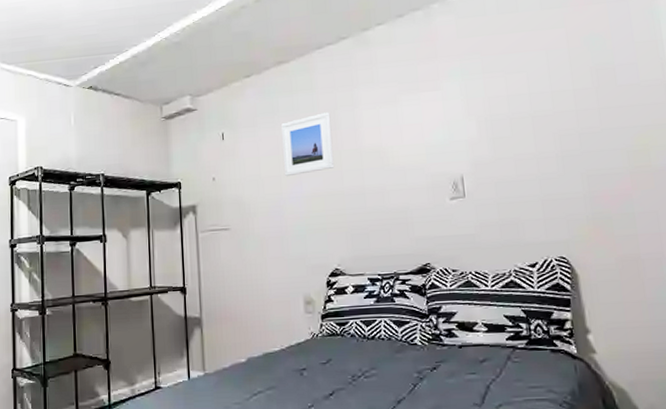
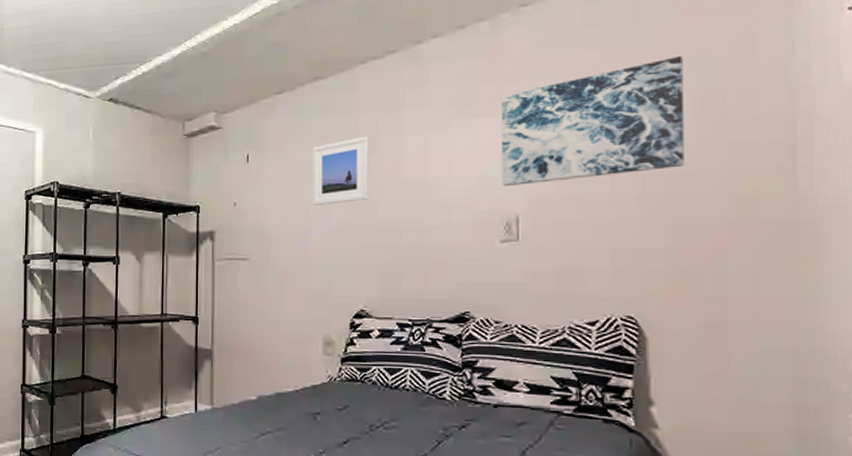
wall art: none [438,36,590,151] -> present [500,55,684,187]

